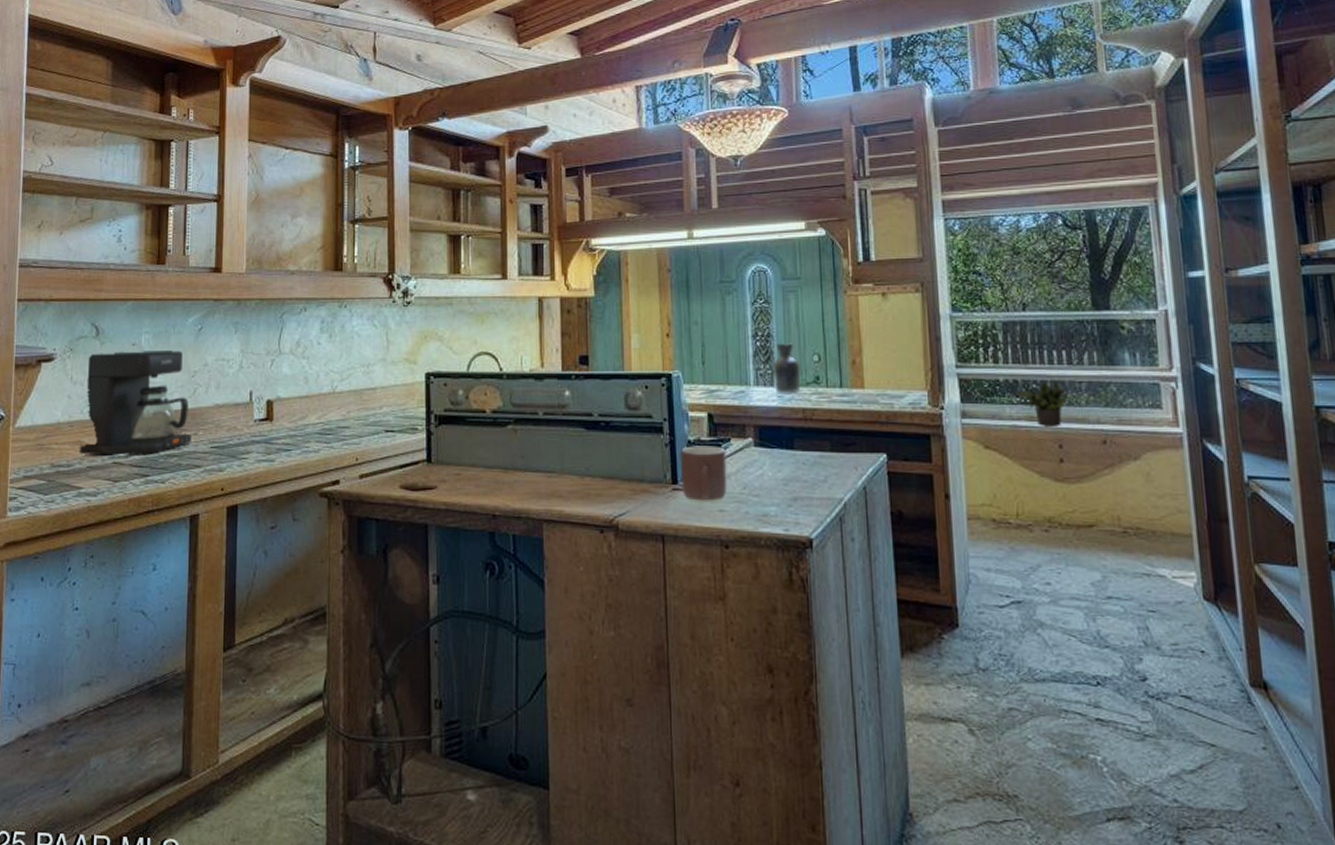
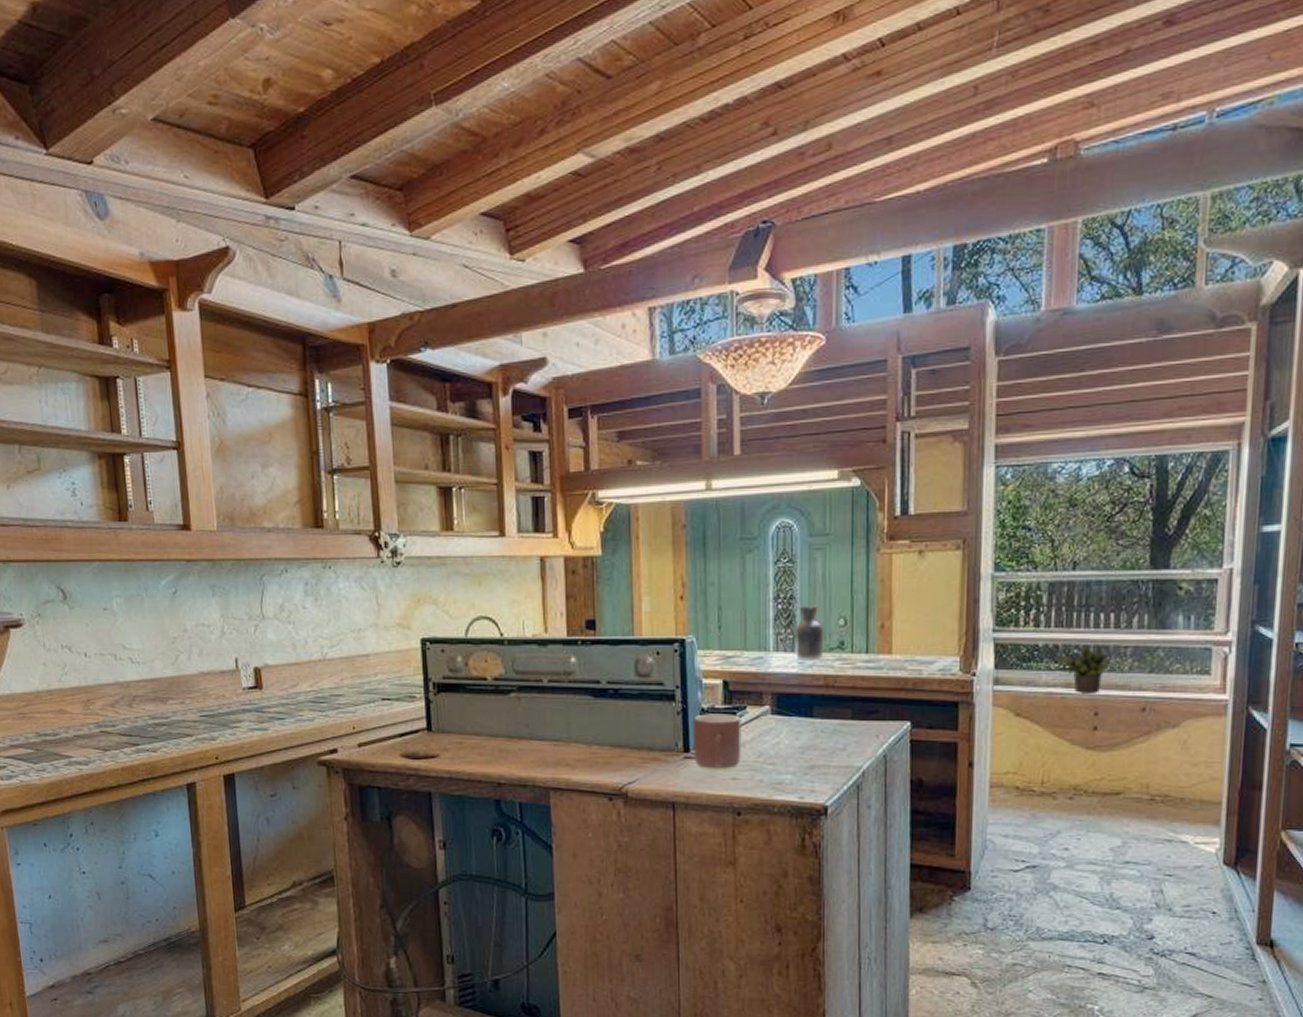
coffee maker: present [79,350,191,454] -> none [58,615,179,723]

